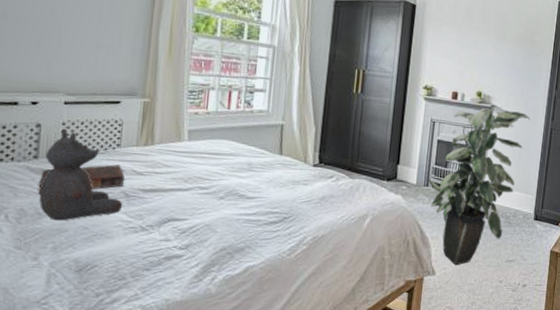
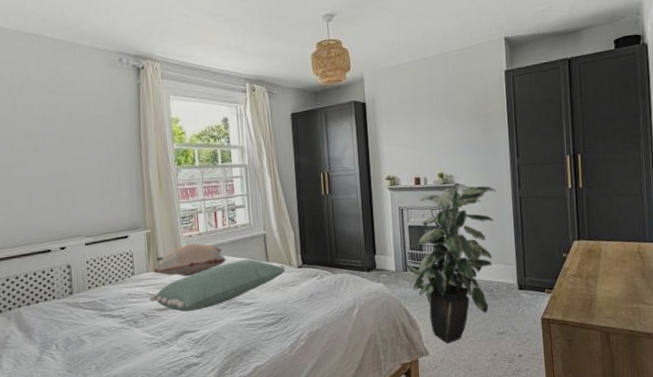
book: present [37,164,124,195] -> none [76,290,142,325]
teddy bear: present [39,128,122,221] -> none [78,266,144,345]
pillow: none [134,148,299,197] -> present [149,259,285,312]
decorative pillow: none [144,121,235,158] -> present [153,243,227,277]

